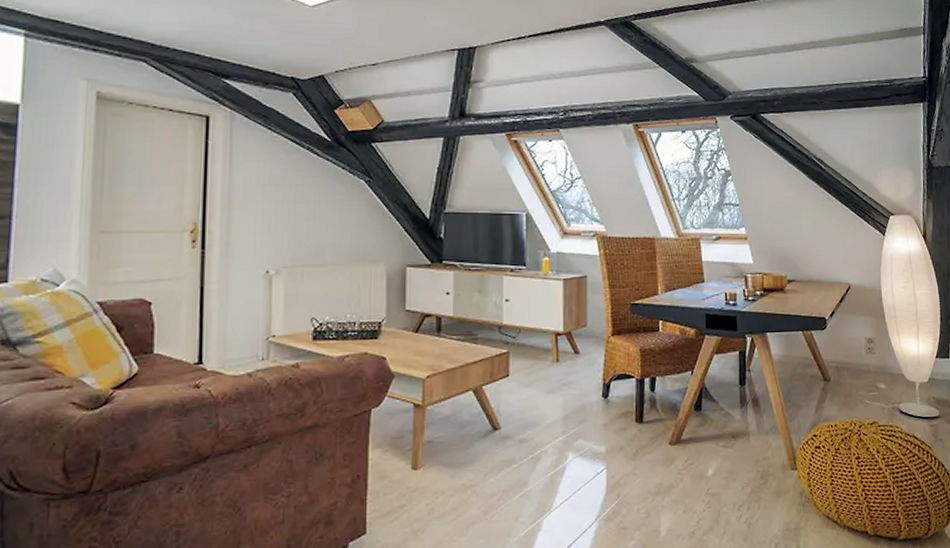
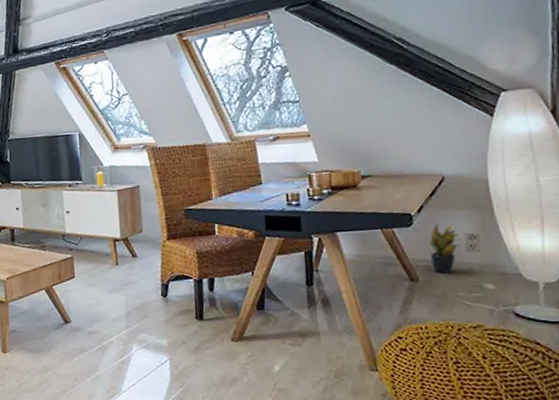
potted plant: none [837,327,862,374] -> present [427,223,462,274]

